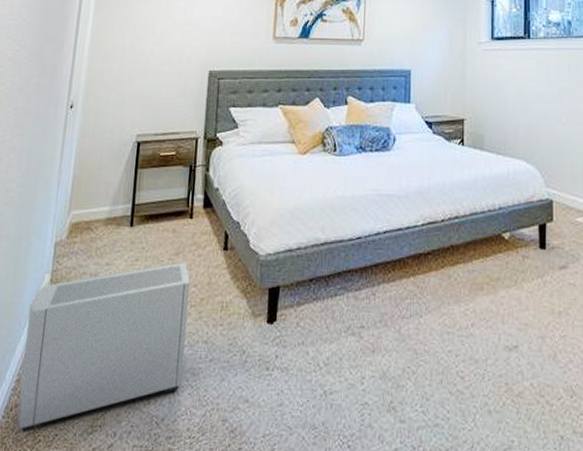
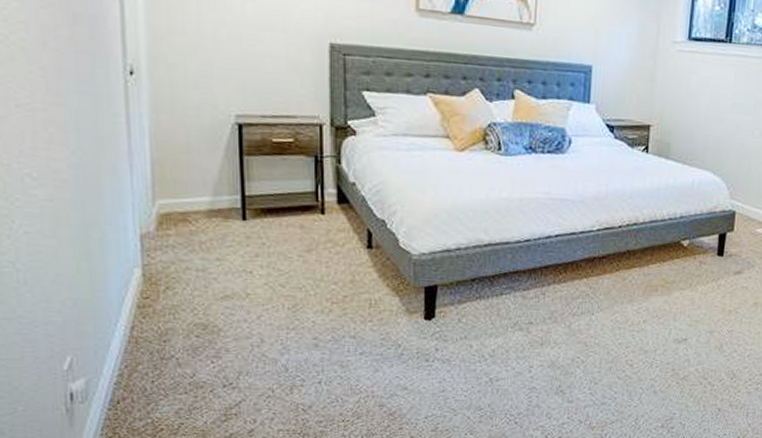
air purifier: present [16,261,191,433] -> none [119,258,329,423]

